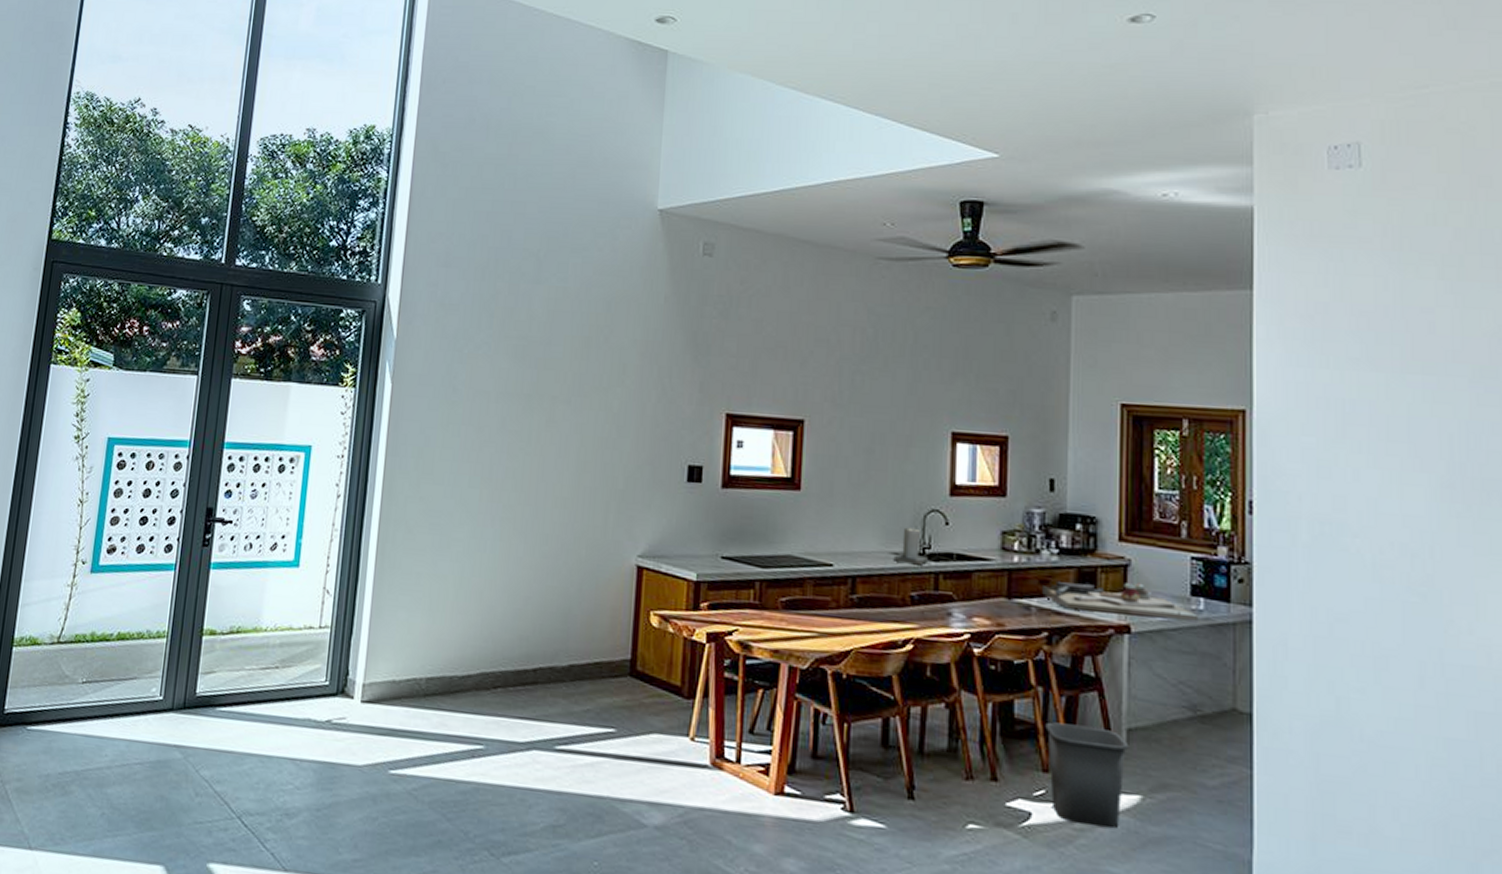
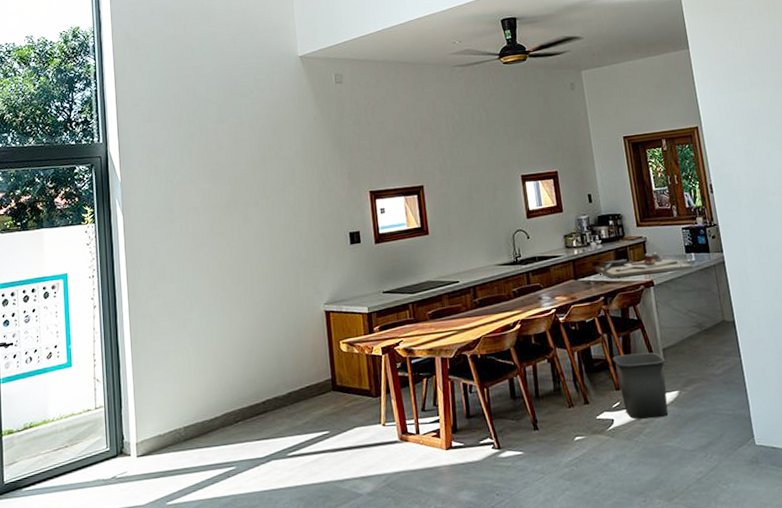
paper towel roll: present [893,527,928,566] -> none [497,245,520,271]

